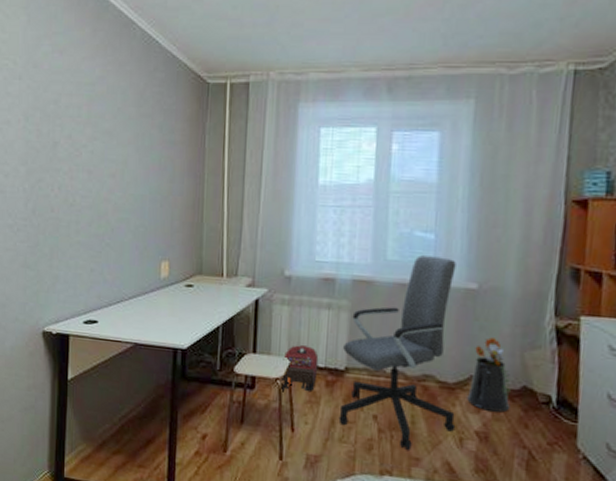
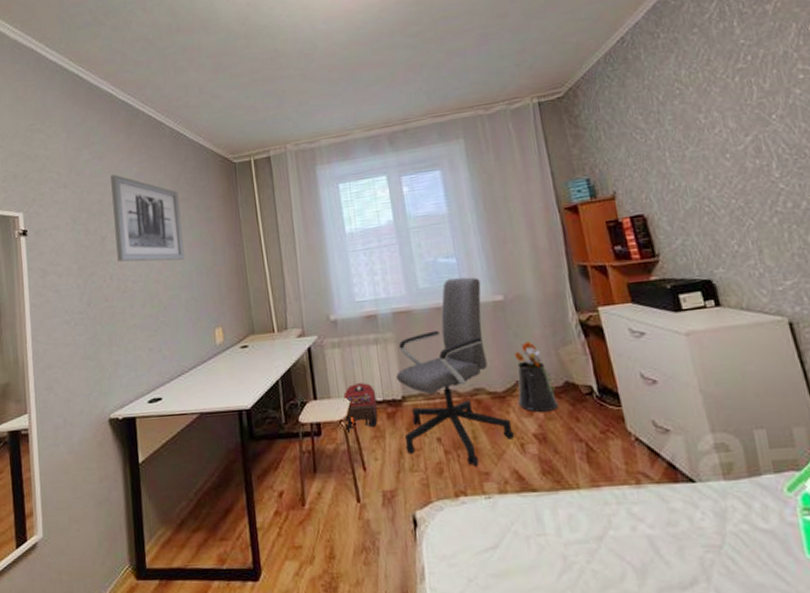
wall art: none [68,73,142,182] -> present [110,174,185,262]

